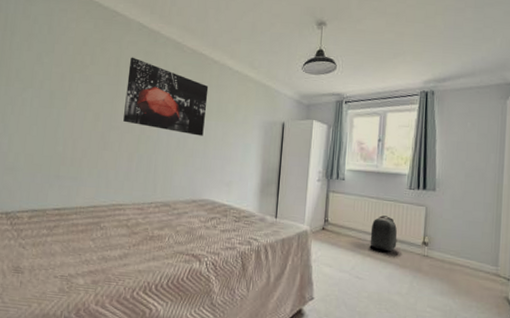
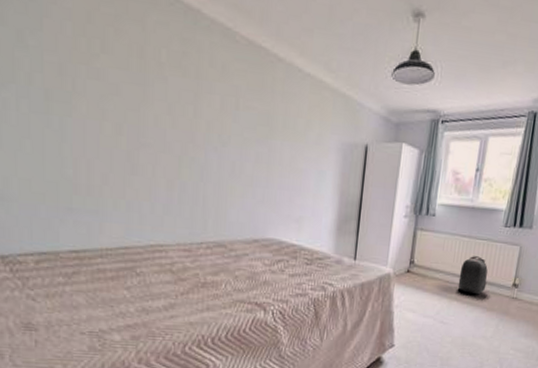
wall art: present [123,57,209,136] -> none [156,45,272,160]

